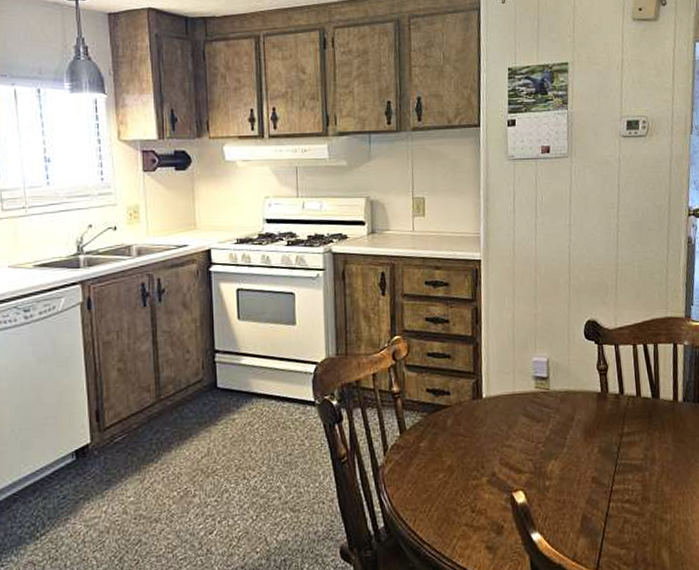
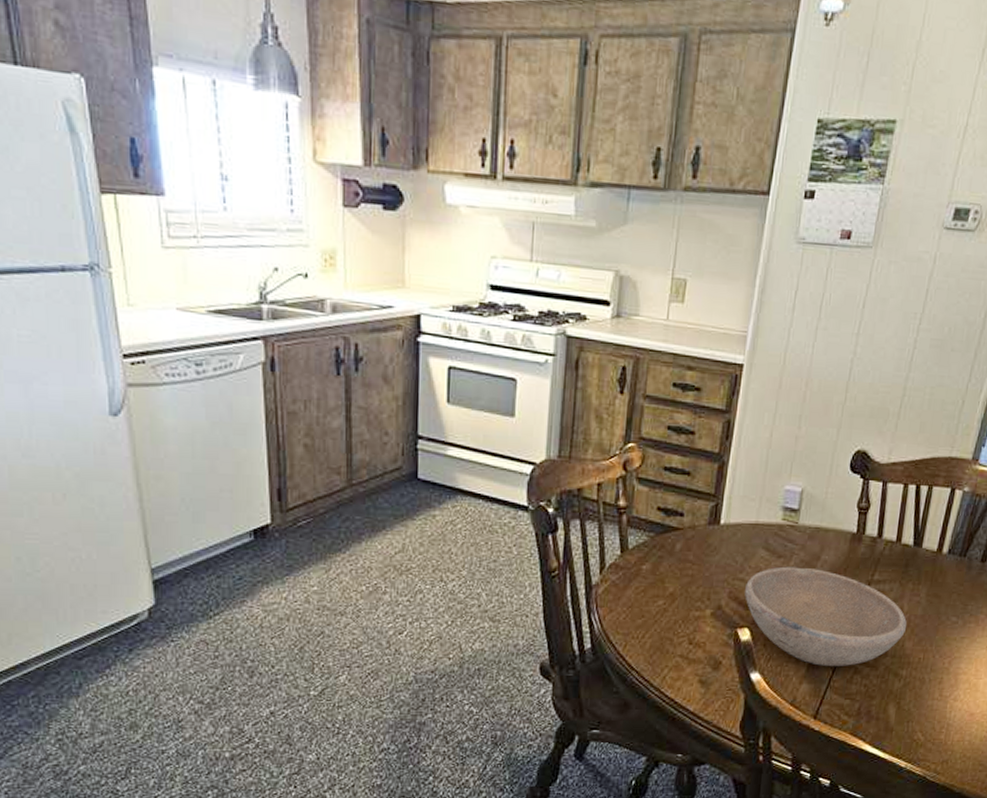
bowl: none [513,428,662,520] -> present [745,566,907,666]

